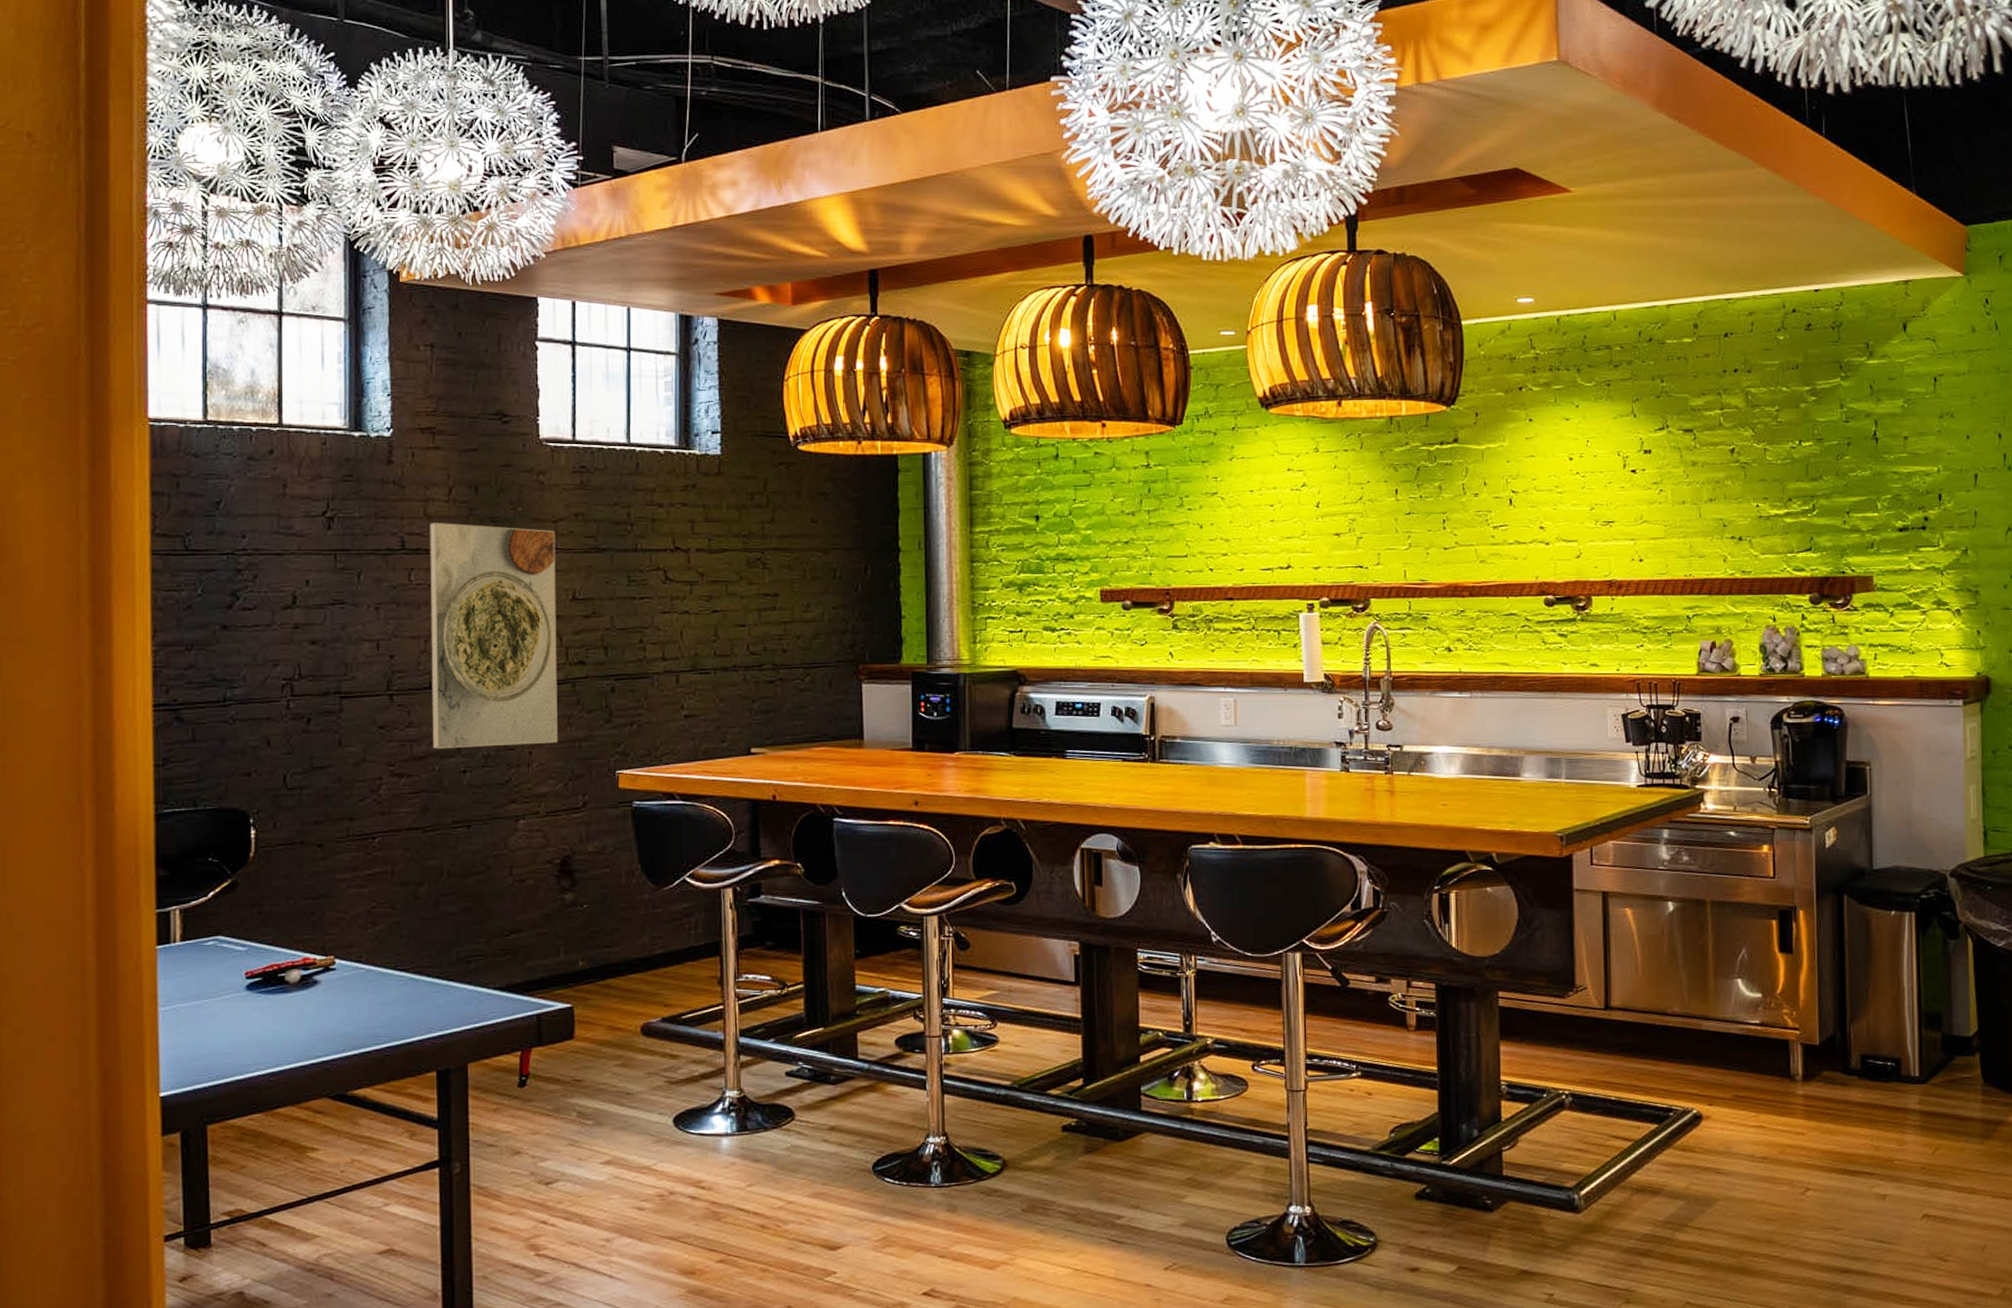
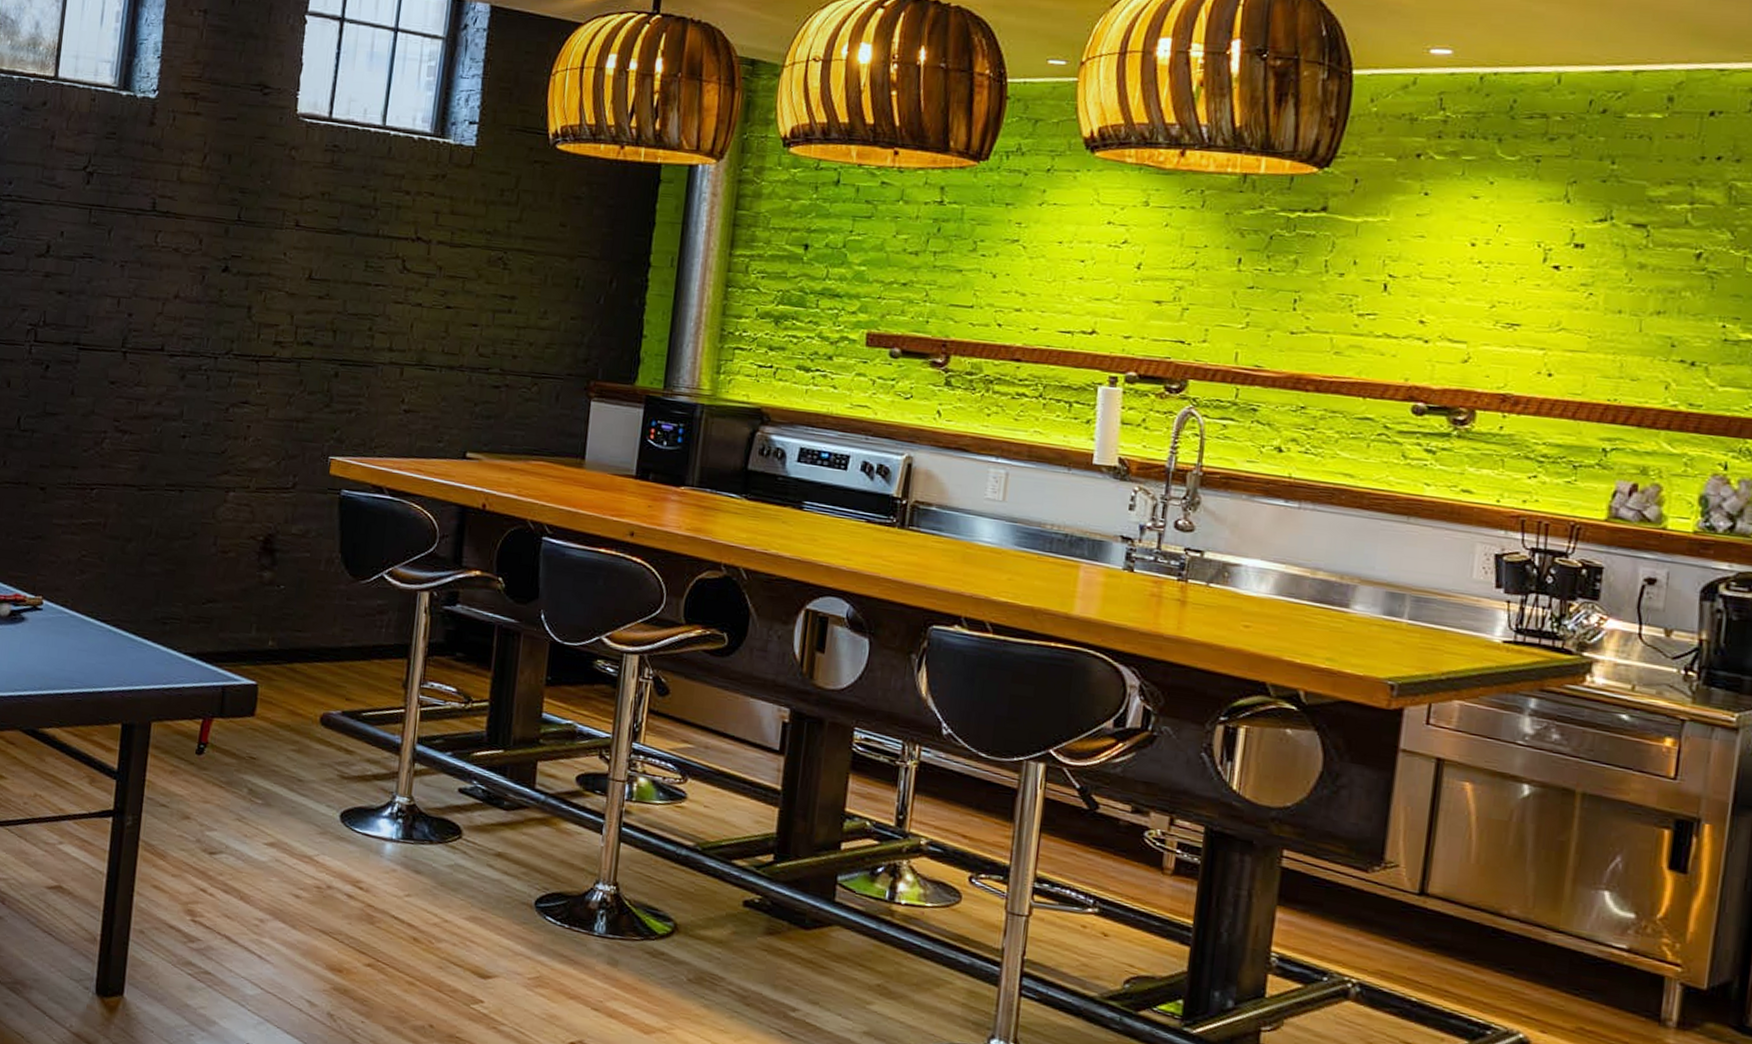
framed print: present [430,523,558,750] -> none [156,187,300,421]

